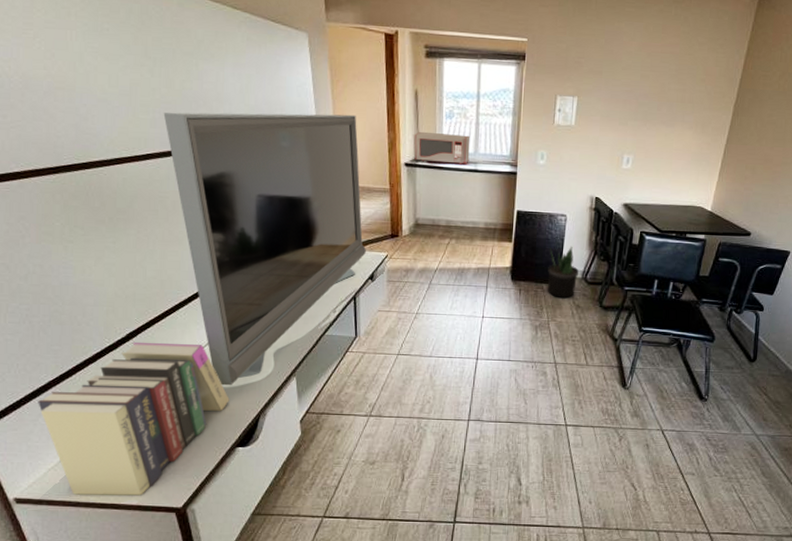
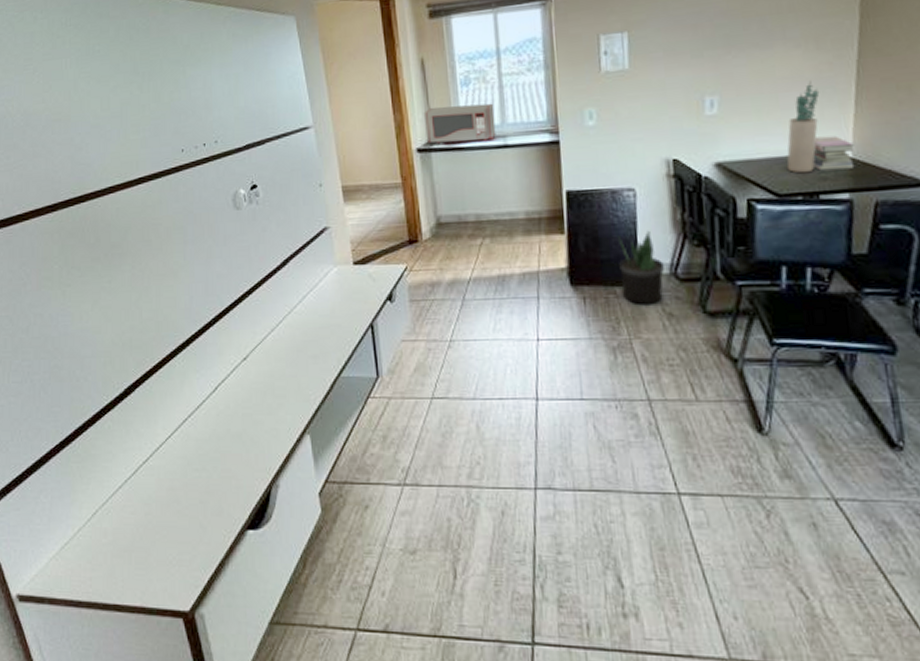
books: present [38,341,229,496] -> none [39,397,236,594]
television: present [163,112,366,386] -> none [153,99,381,449]
vase: none [669,154,699,218] -> present [786,80,820,174]
books: none [686,194,713,219] -> present [813,135,855,171]

